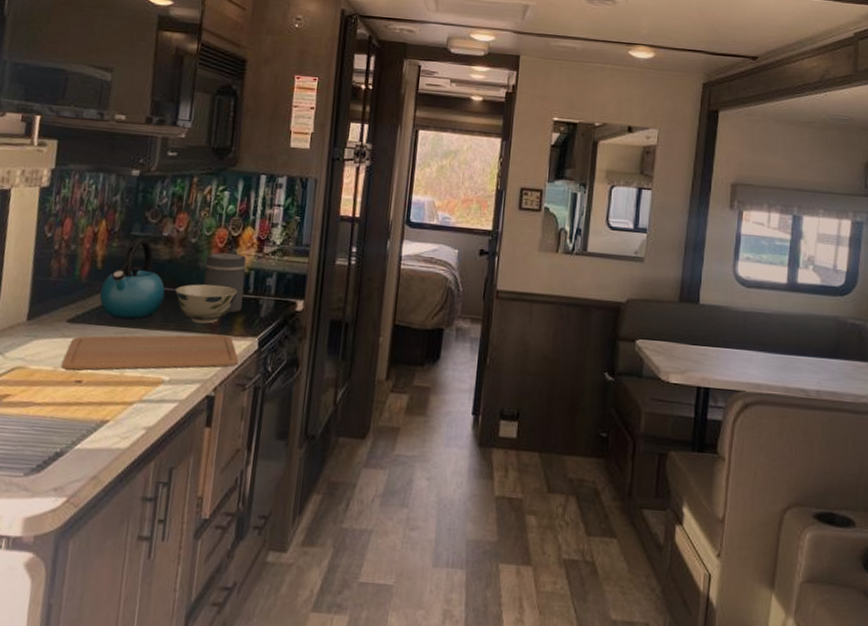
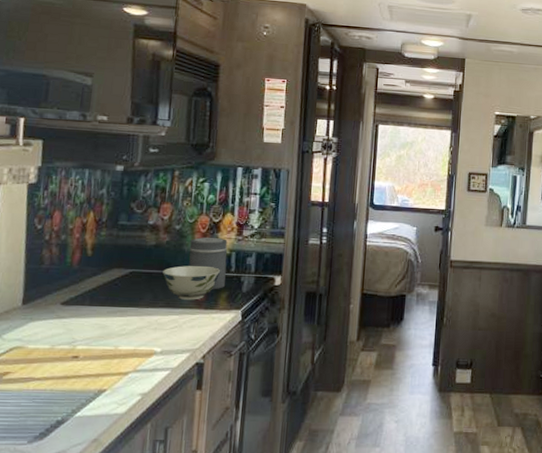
chopping board: present [61,334,239,371] -> none [58,309,224,347]
kettle: present [99,237,165,320] -> none [91,226,154,300]

